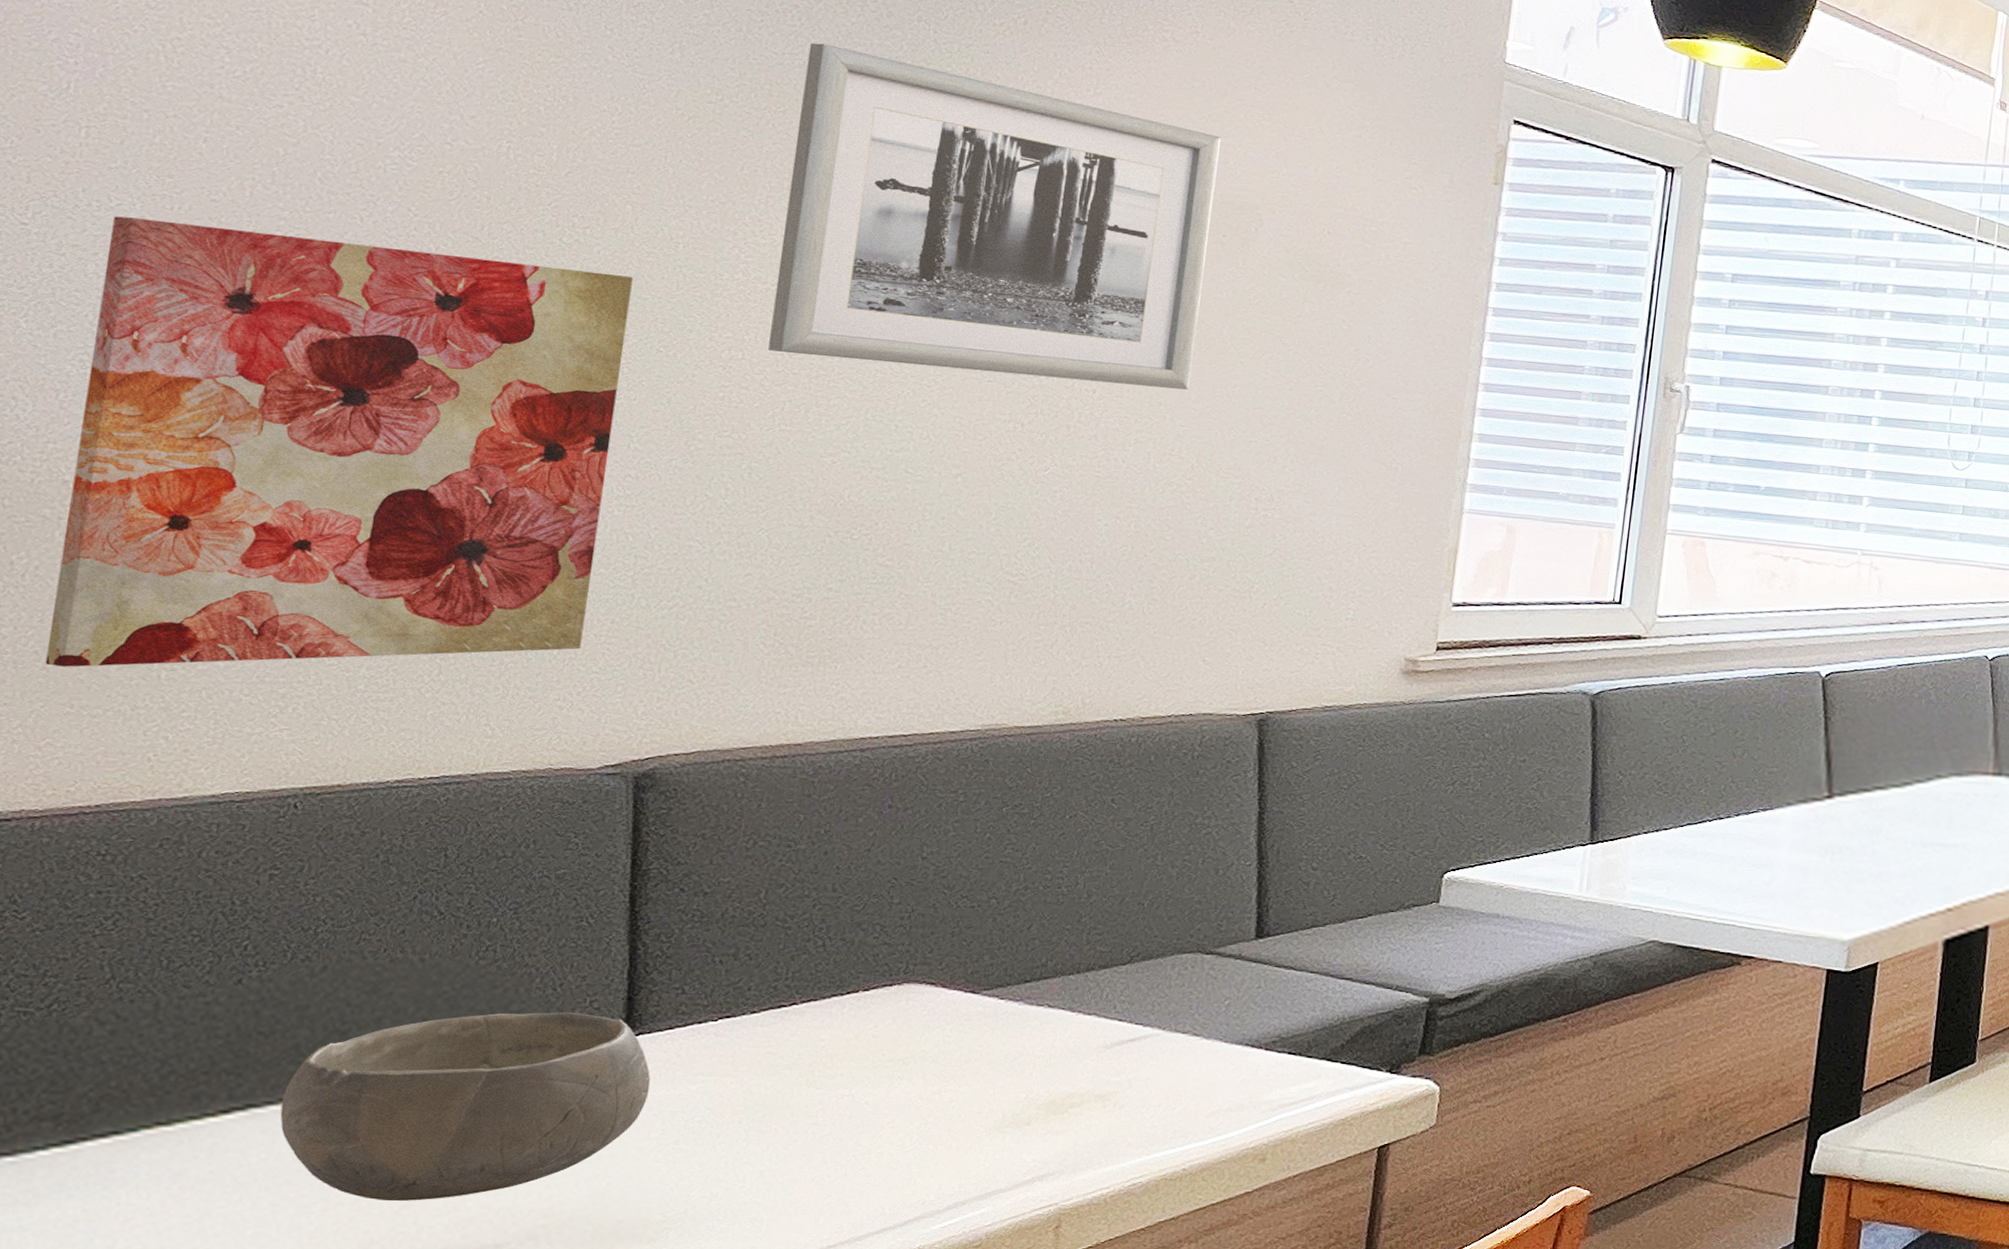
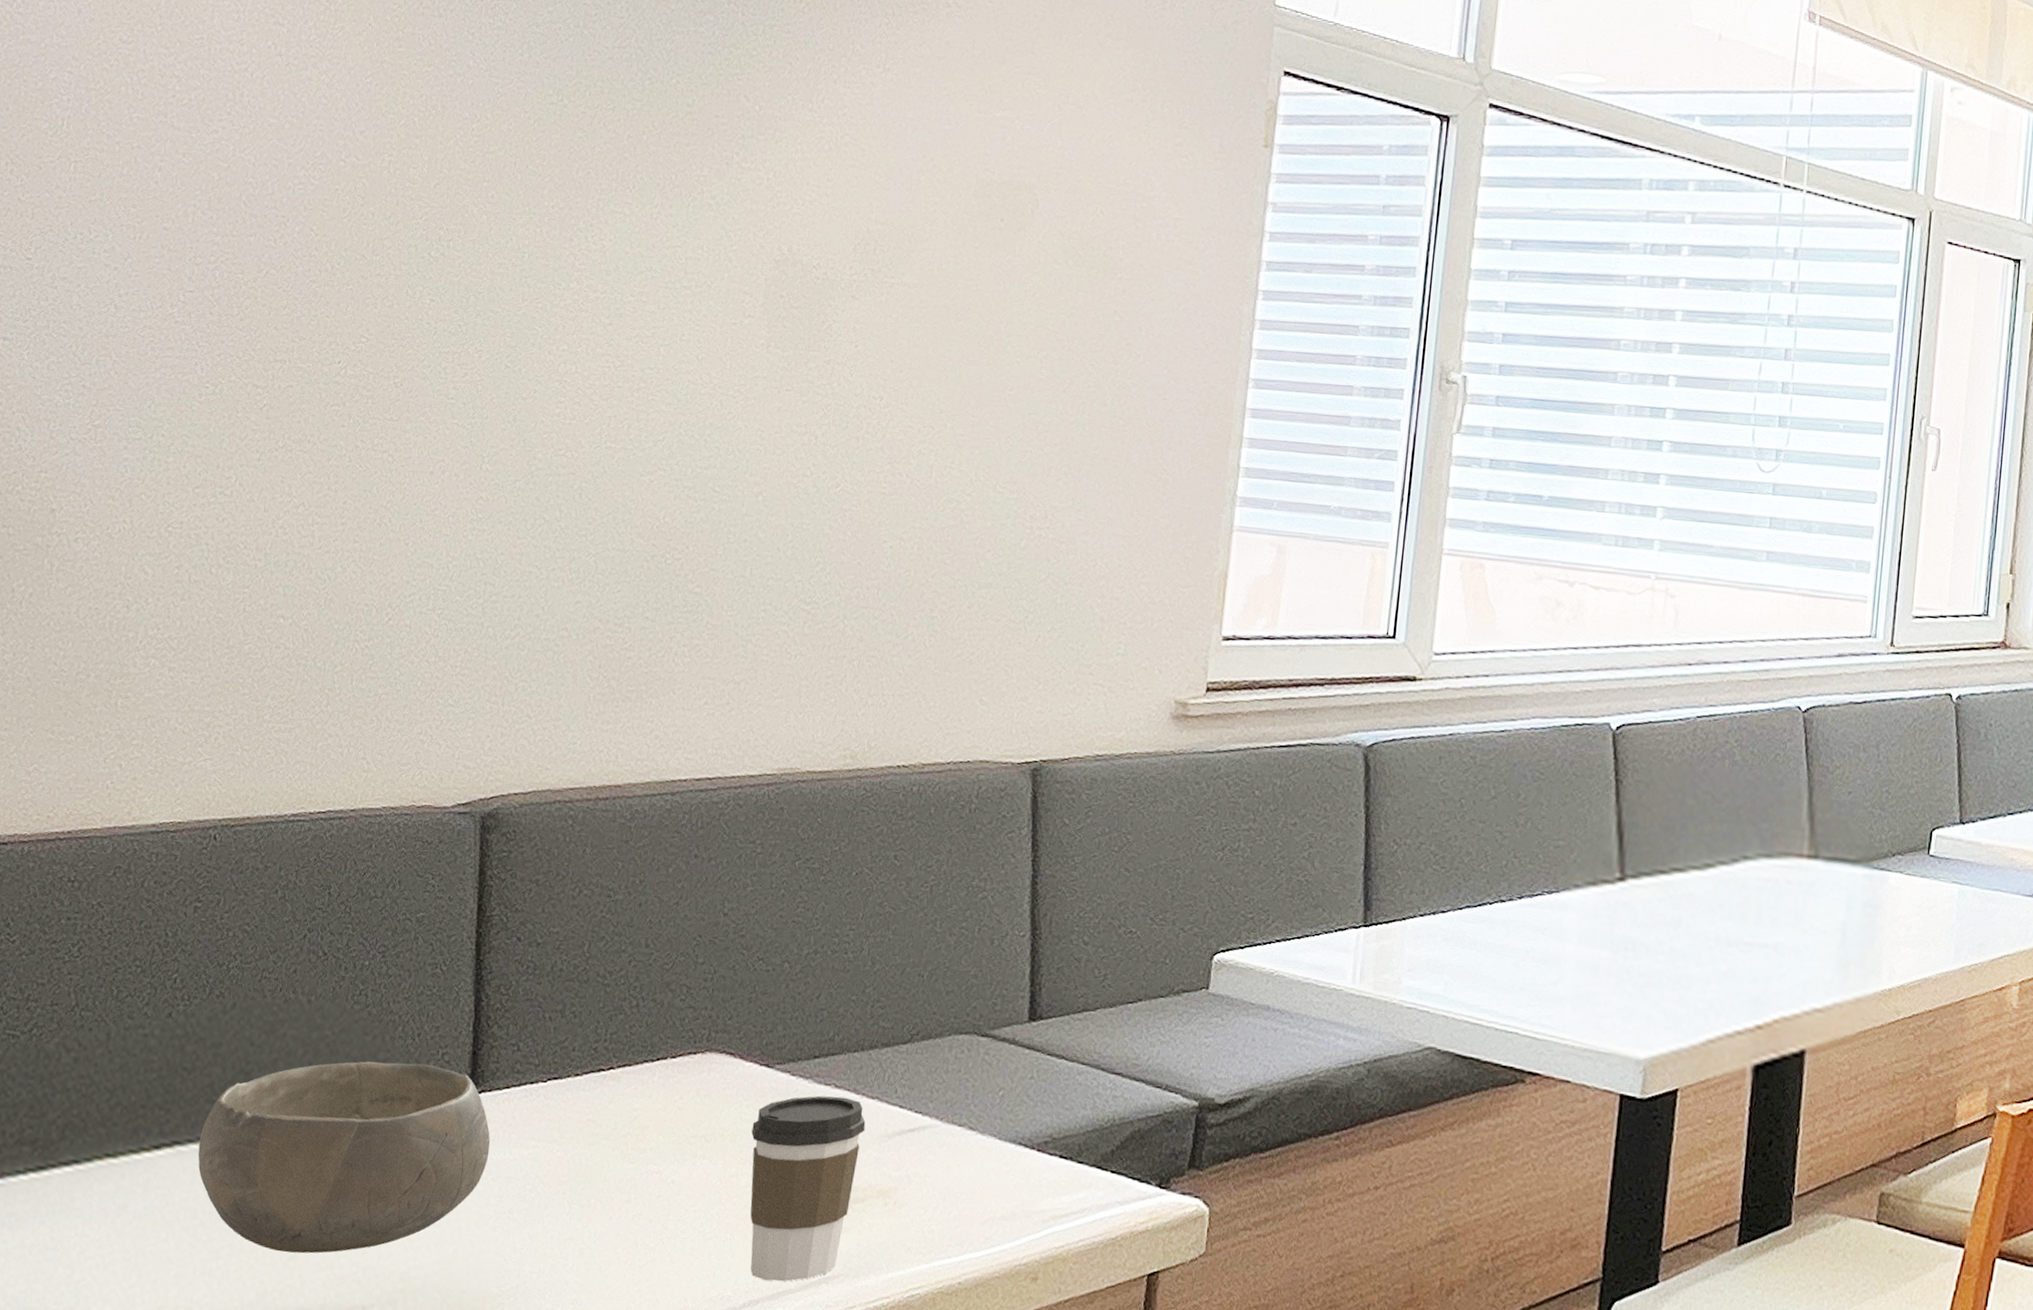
wall art: present [45,216,633,667] -> none [35,248,487,694]
wall art: present [768,42,1221,390] -> none [597,34,999,395]
coffee cup: none [955,1015,1082,1184] -> present [750,1095,866,1282]

